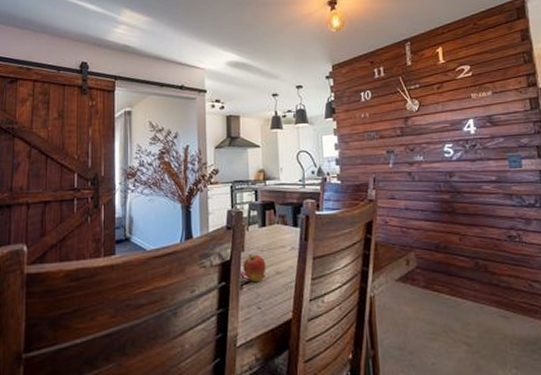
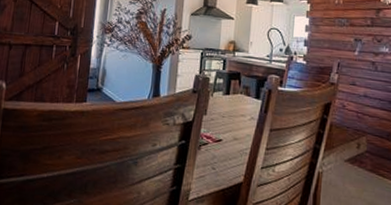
apple: present [243,254,266,281] -> none [203,119,225,144]

